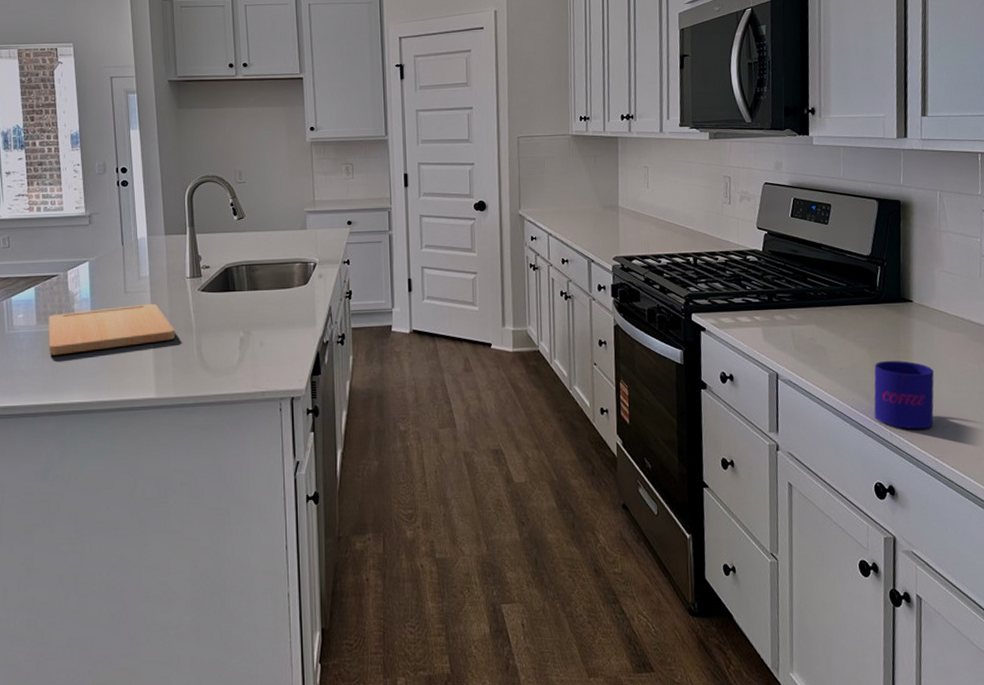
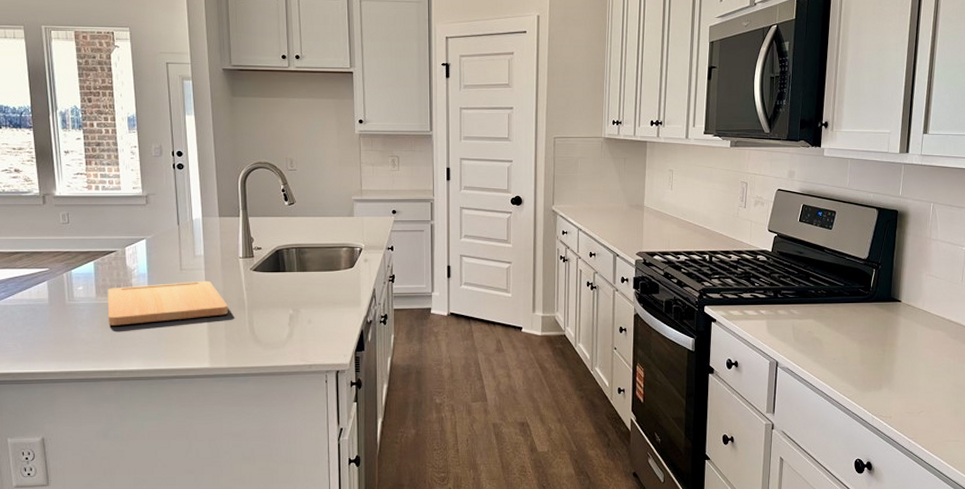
mug: present [874,360,934,430] -> none [859,353,914,414]

